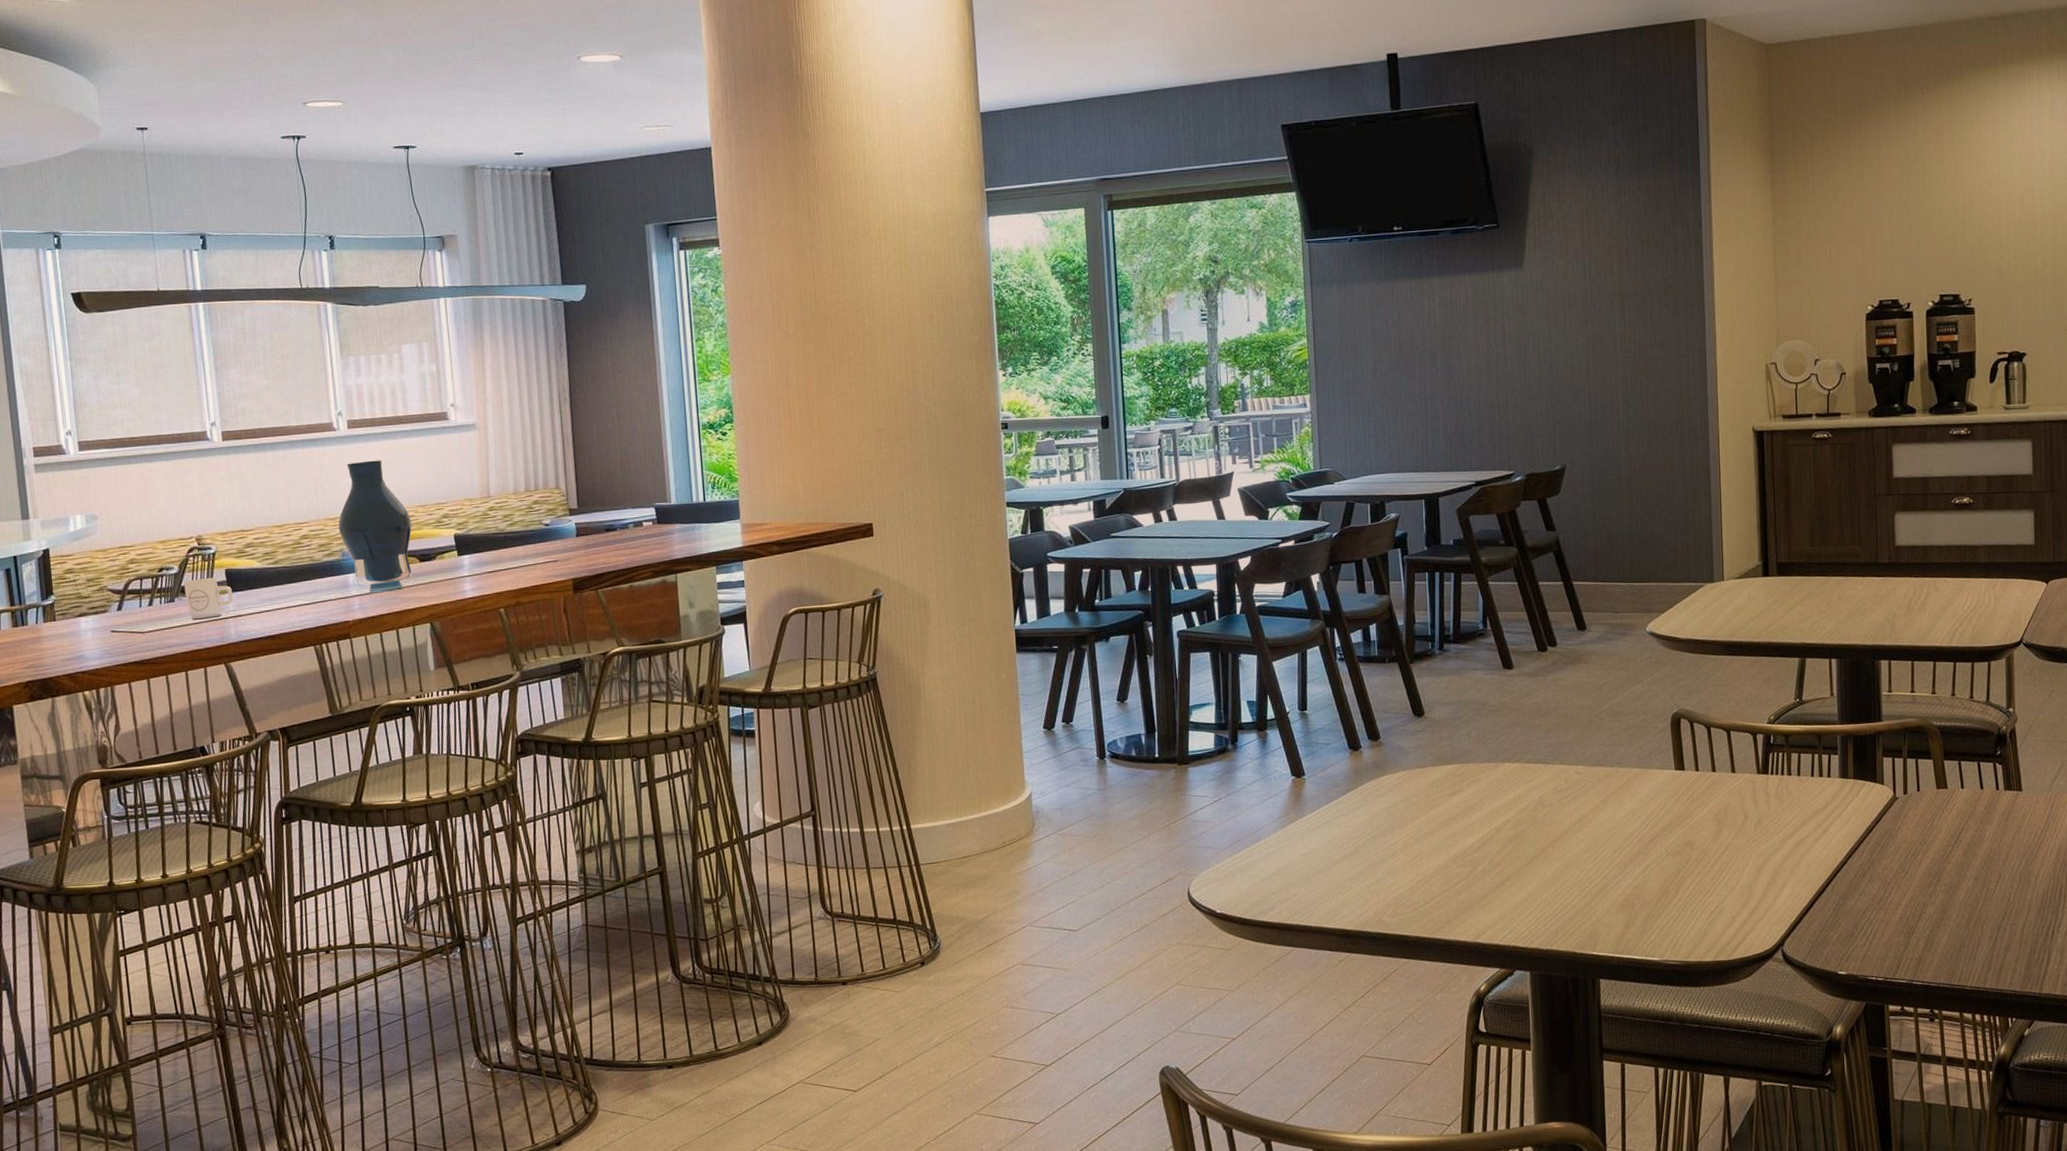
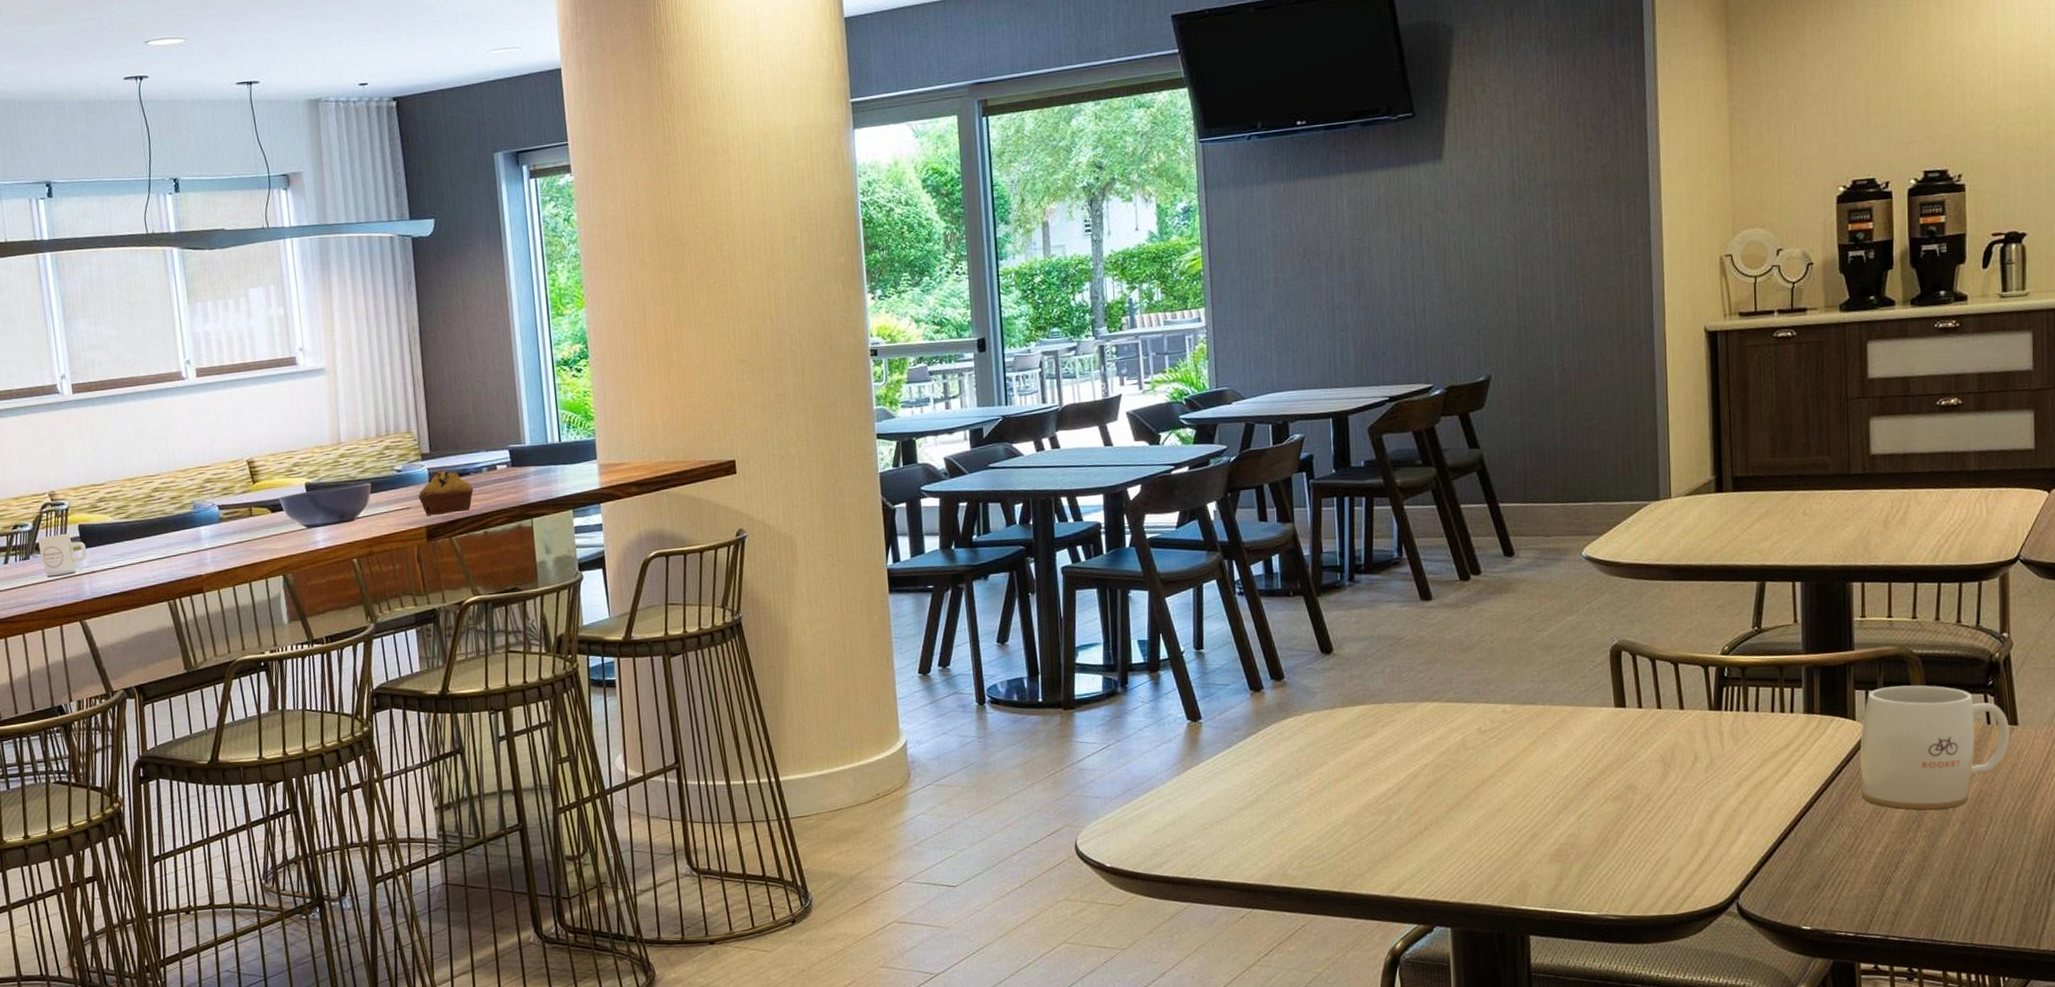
vase: present [338,460,412,594] -> none [189,408,264,546]
bowl: none [427,535,520,579] -> present [278,482,372,529]
muffin: none [565,525,620,569] -> present [418,470,474,517]
mug: none [1888,753,2015,867] -> present [1860,685,2010,810]

